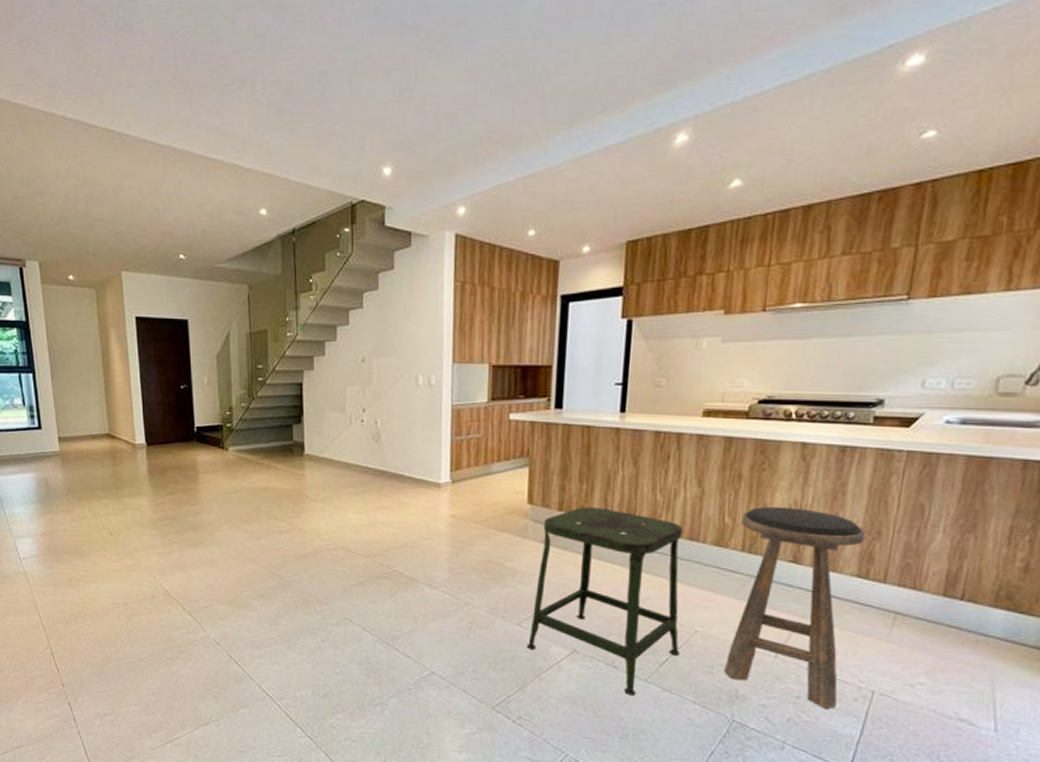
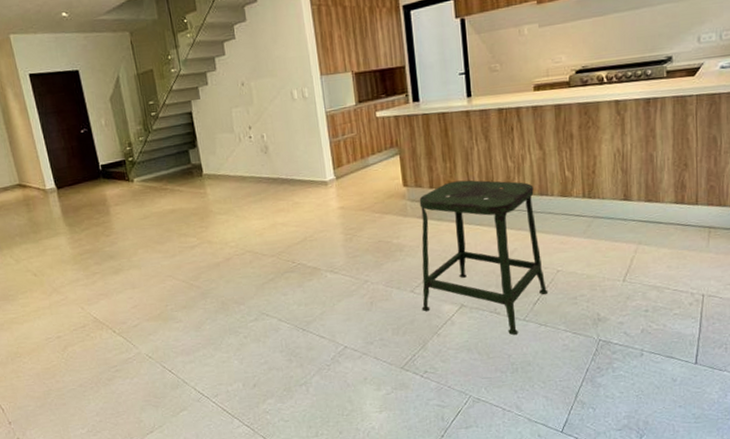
stool: present [723,506,866,709] -> none [578,154,677,316]

